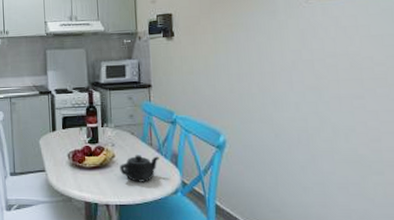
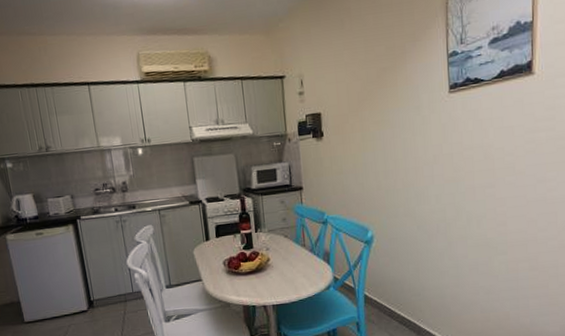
teapot: present [119,155,159,182] -> none [275,256,312,282]

